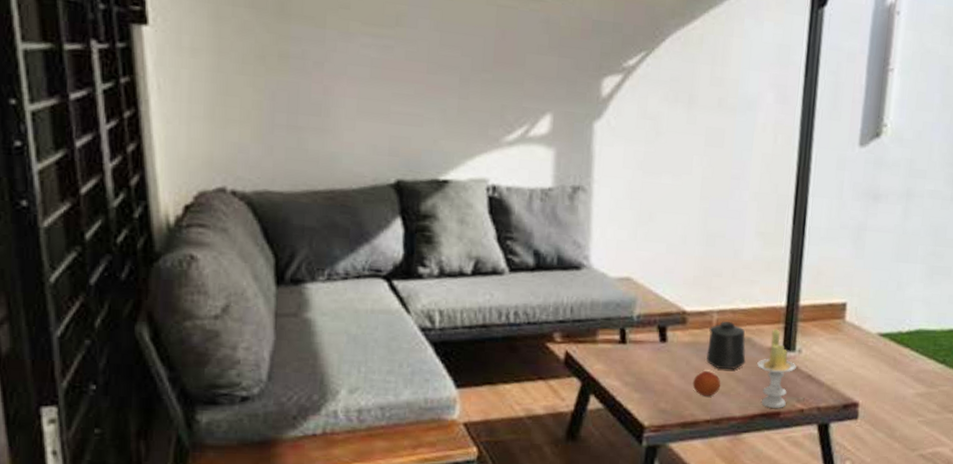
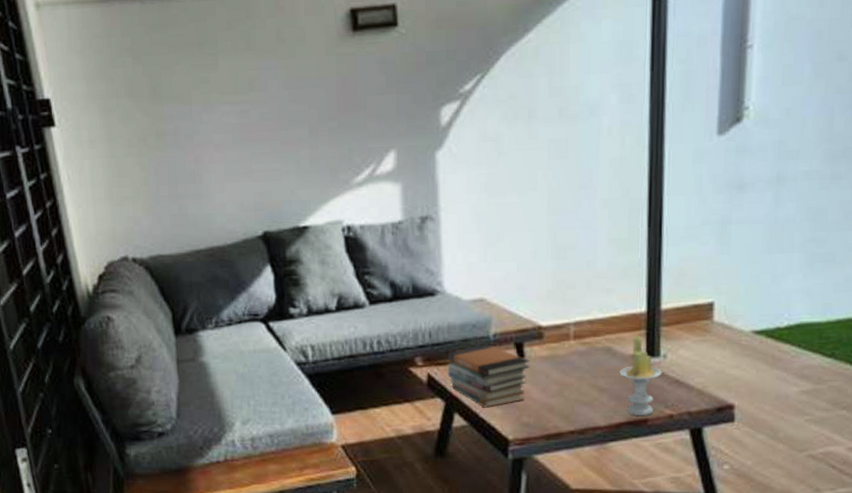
book stack: none [586,325,672,391] -> present [447,344,530,408]
fruit: present [692,371,721,397] -> none [554,383,583,408]
mug: present [706,320,746,370] -> none [566,332,607,381]

